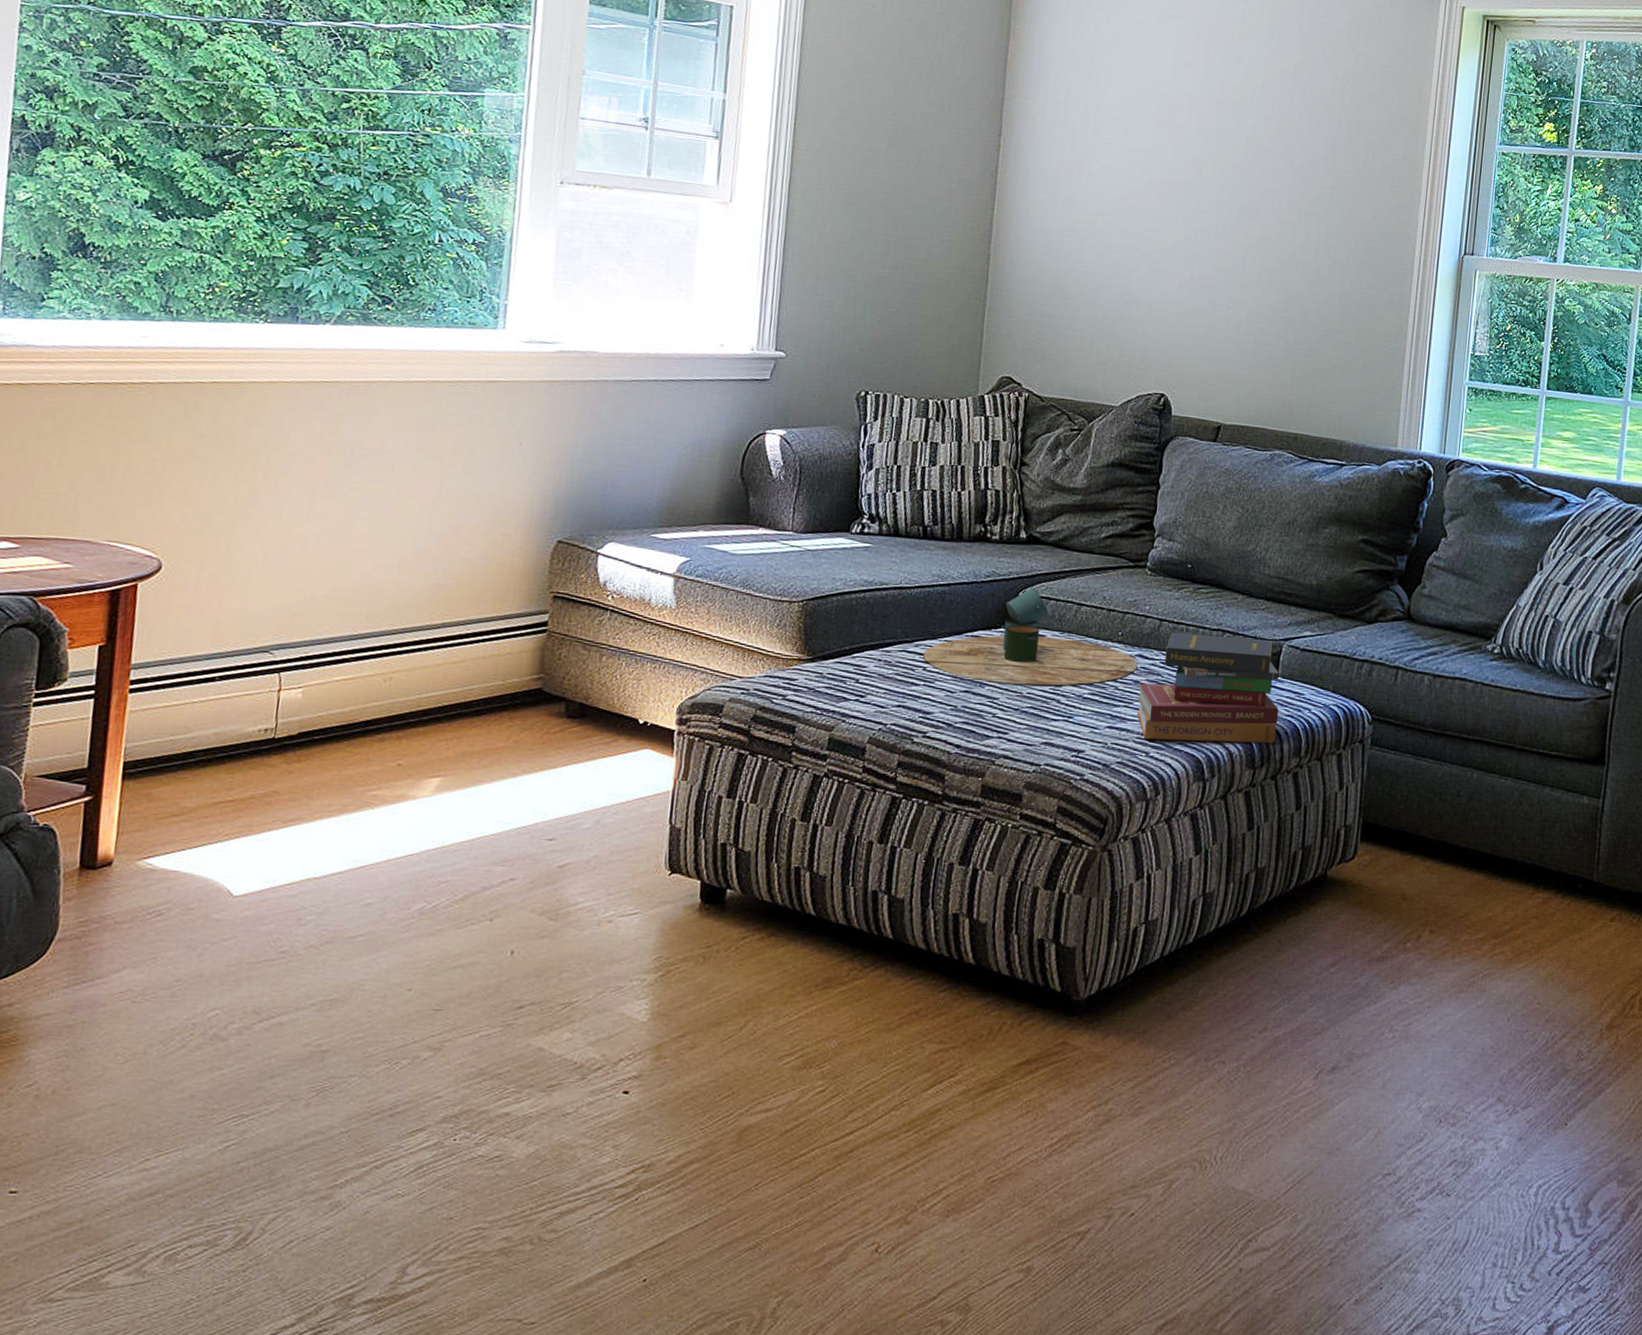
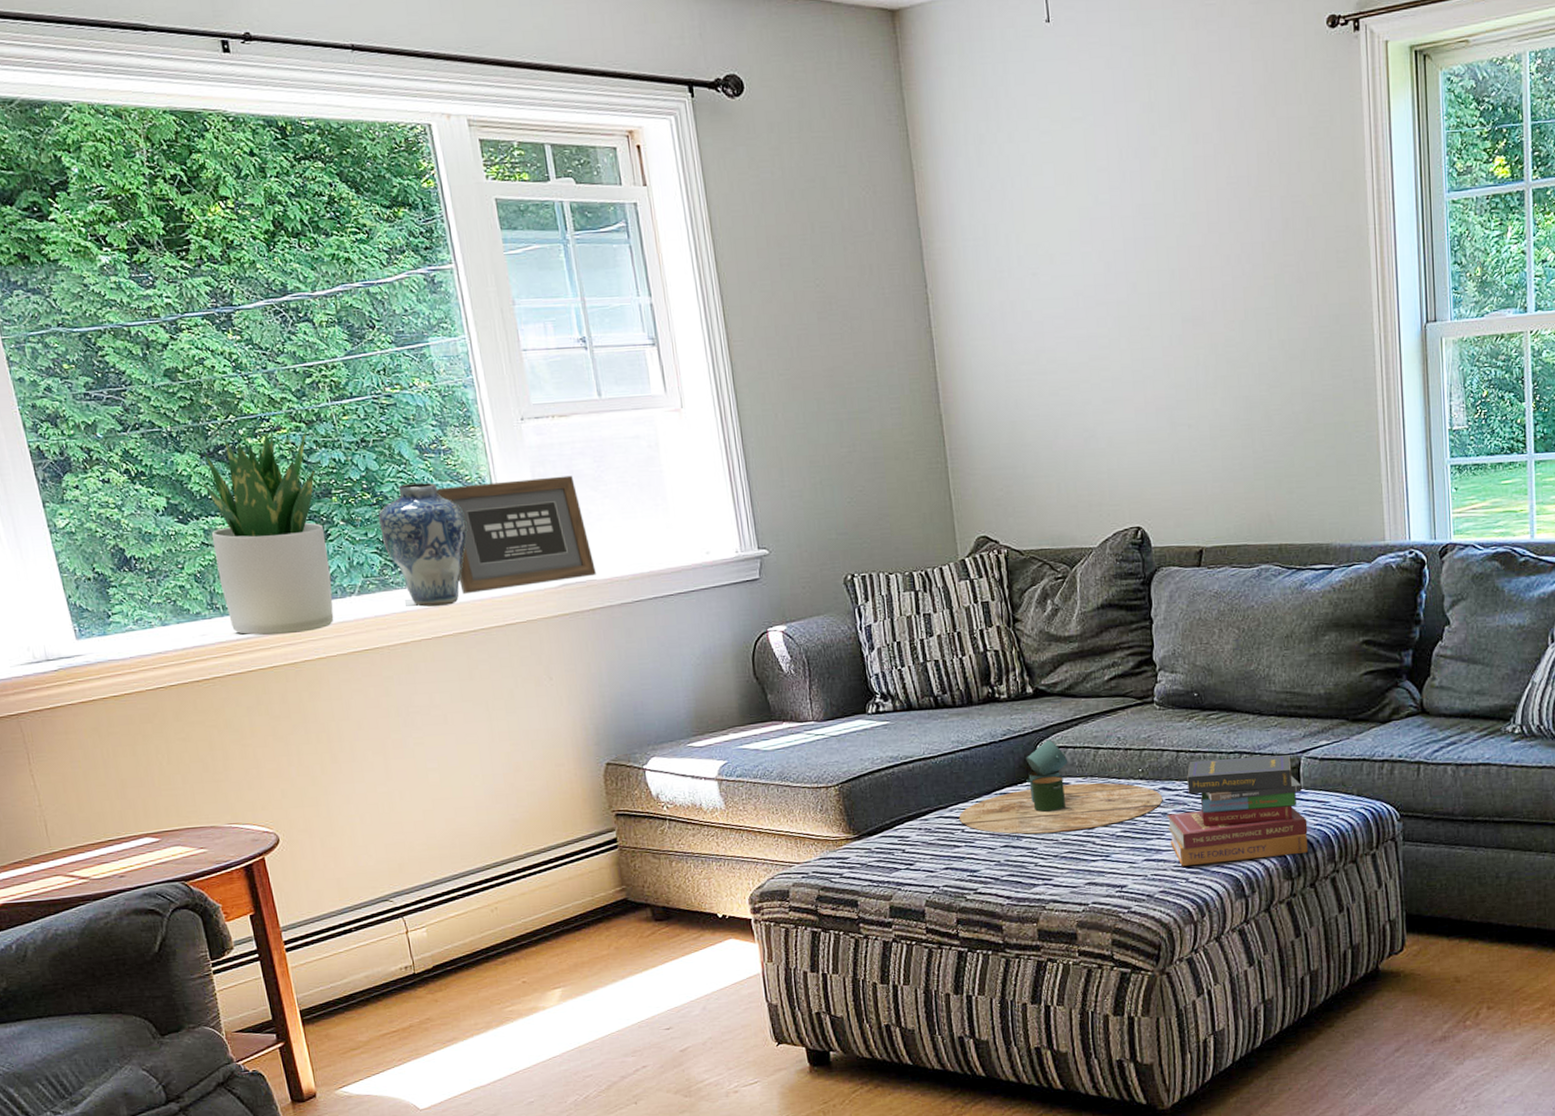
planter: none [180,139,332,353] -> present [200,424,334,636]
vase: none [377,223,474,352] -> present [378,483,467,608]
picture frame: none [448,233,600,348] -> present [437,475,596,595]

